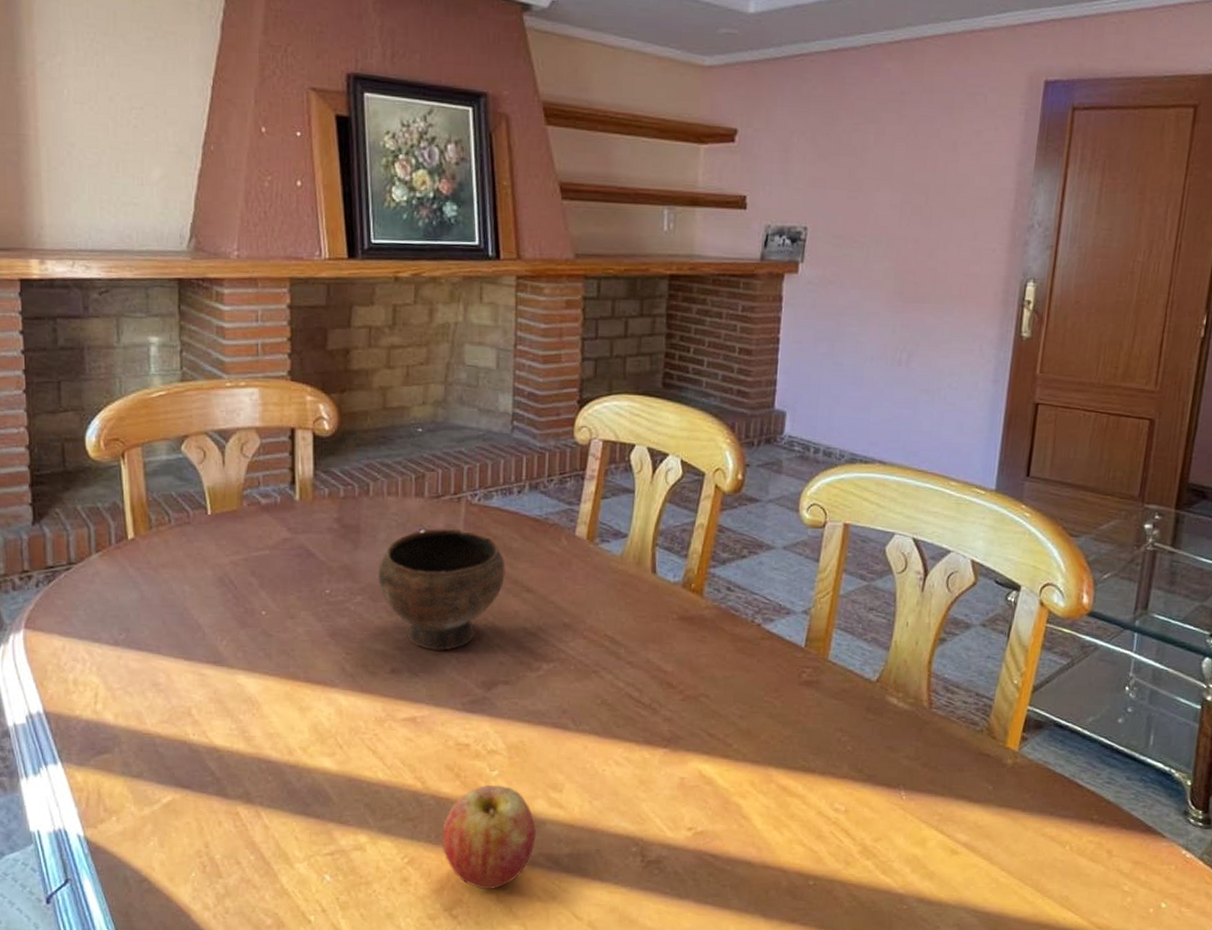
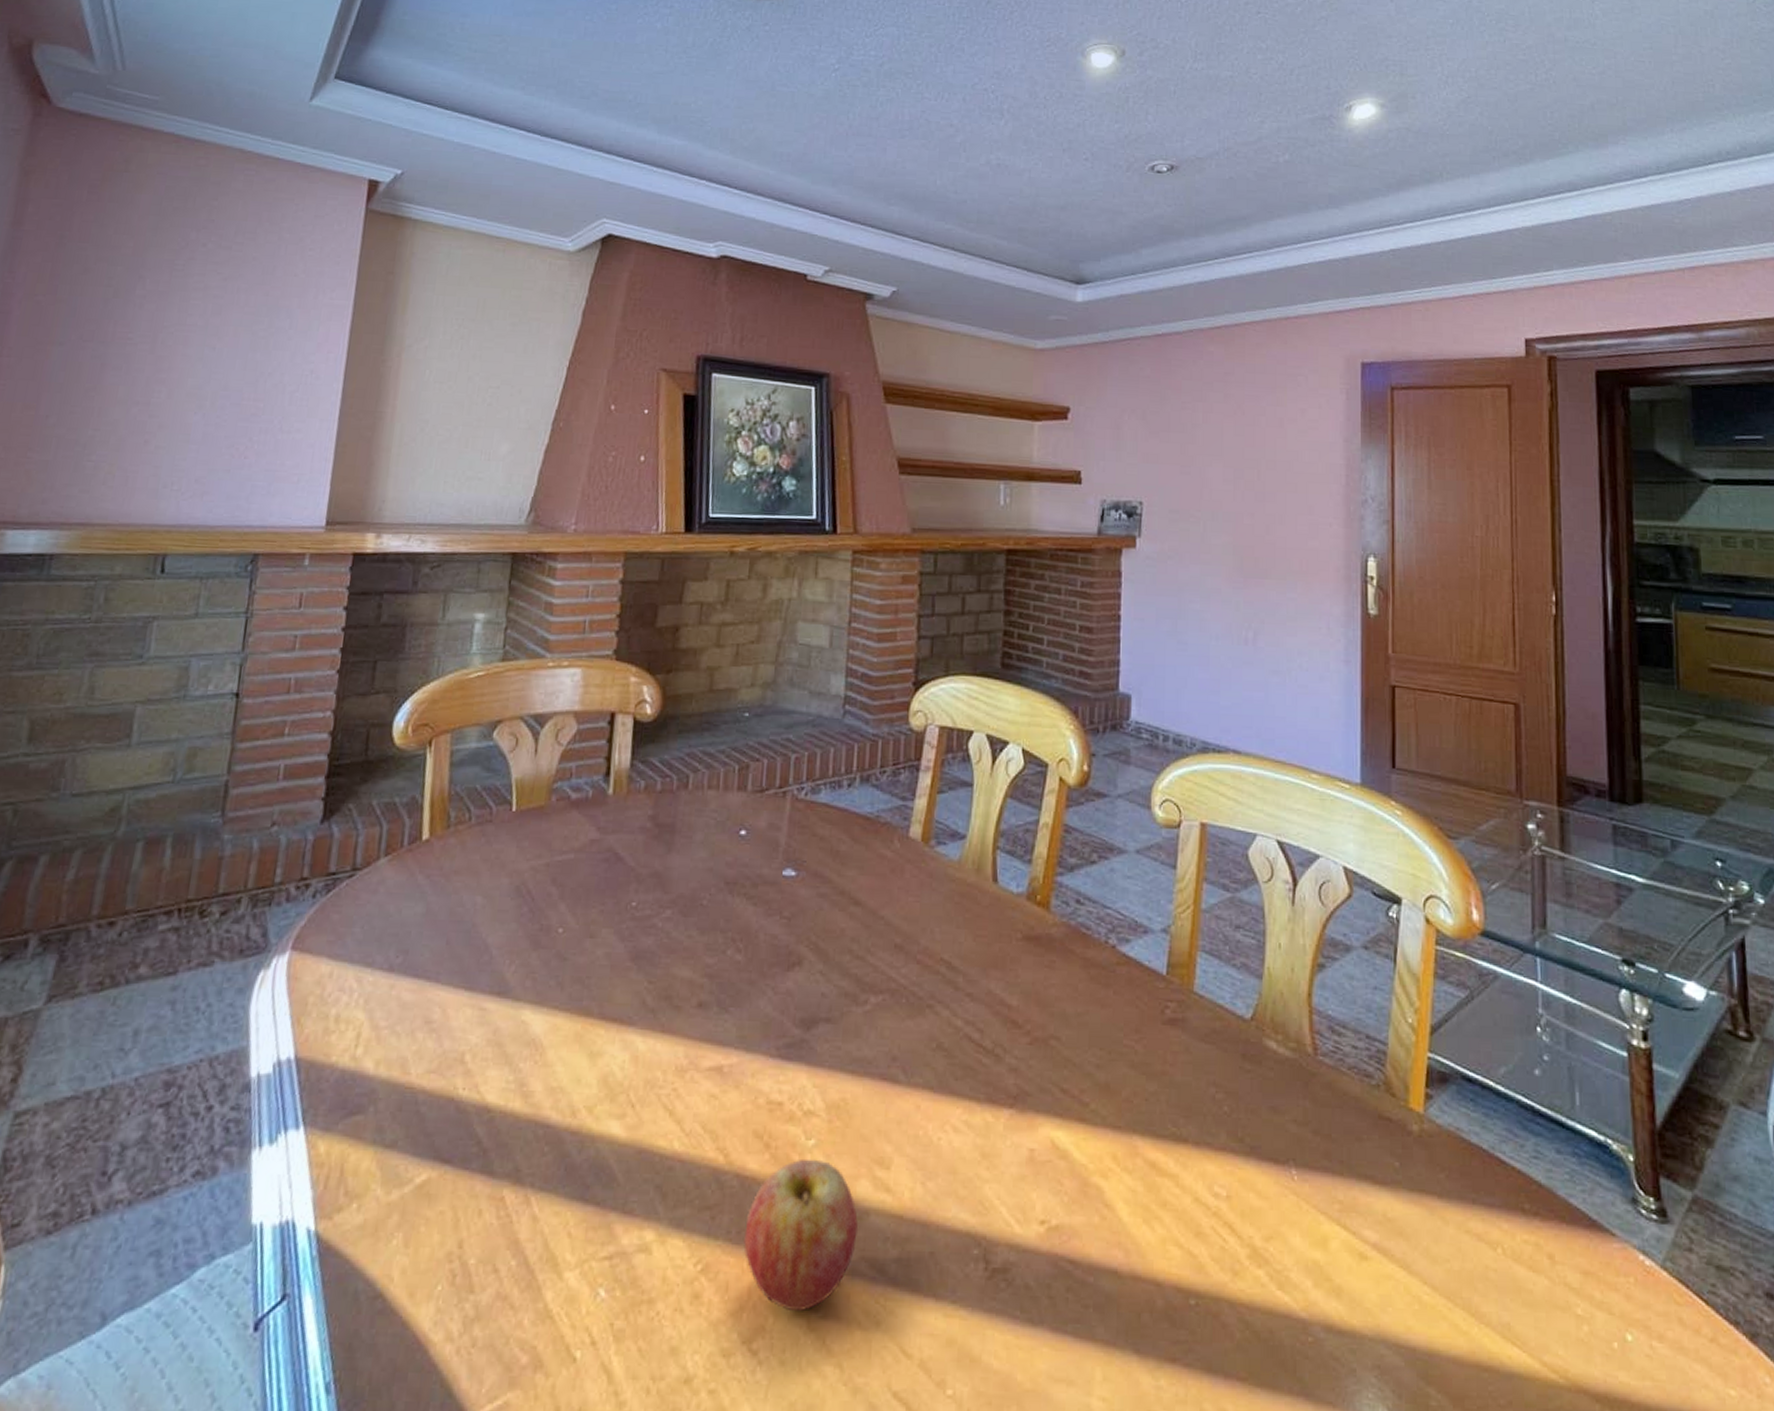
bowl: present [378,528,506,651] -> none [691,828,832,979]

